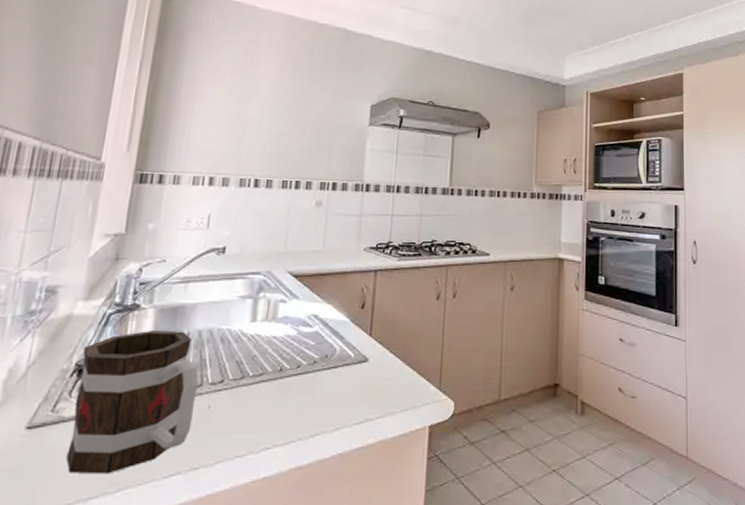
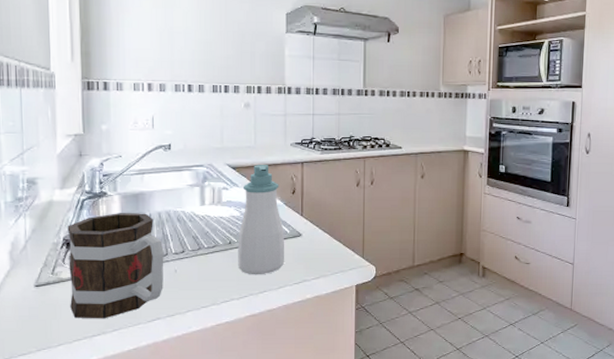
soap bottle: none [287,273,348,413] -> present [238,165,285,275]

